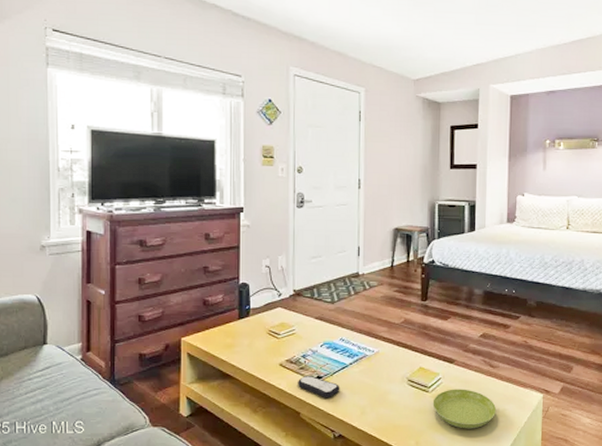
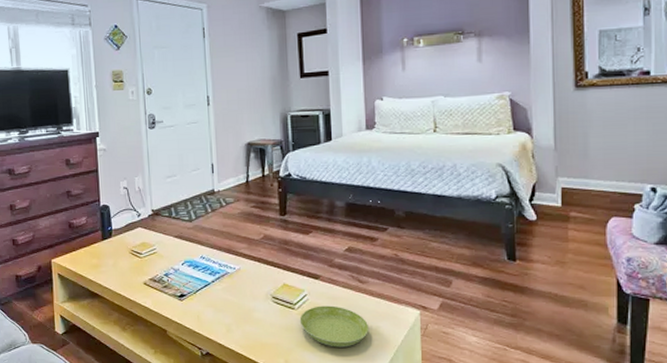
remote control: present [298,375,340,399] -> none [162,293,204,316]

